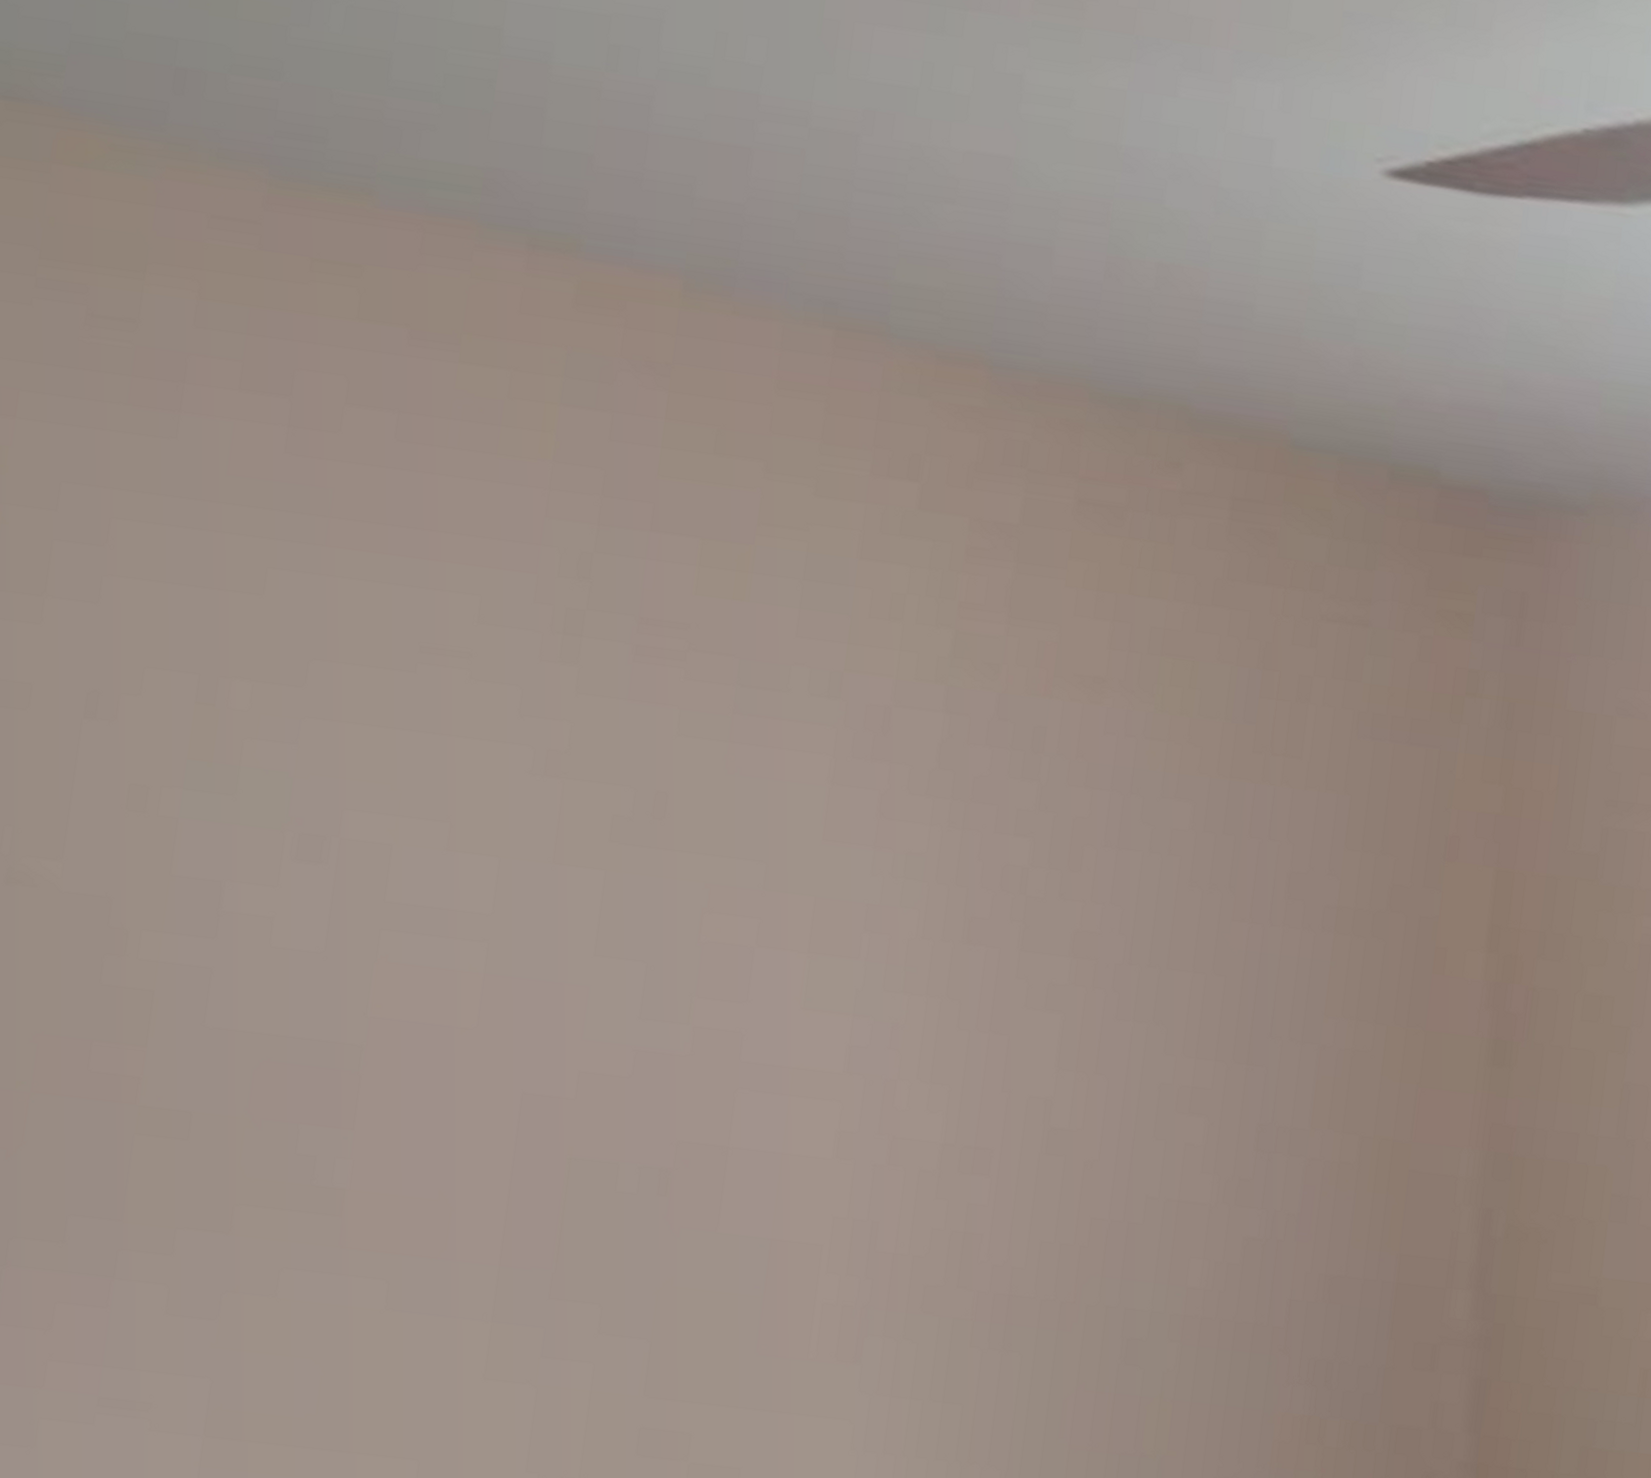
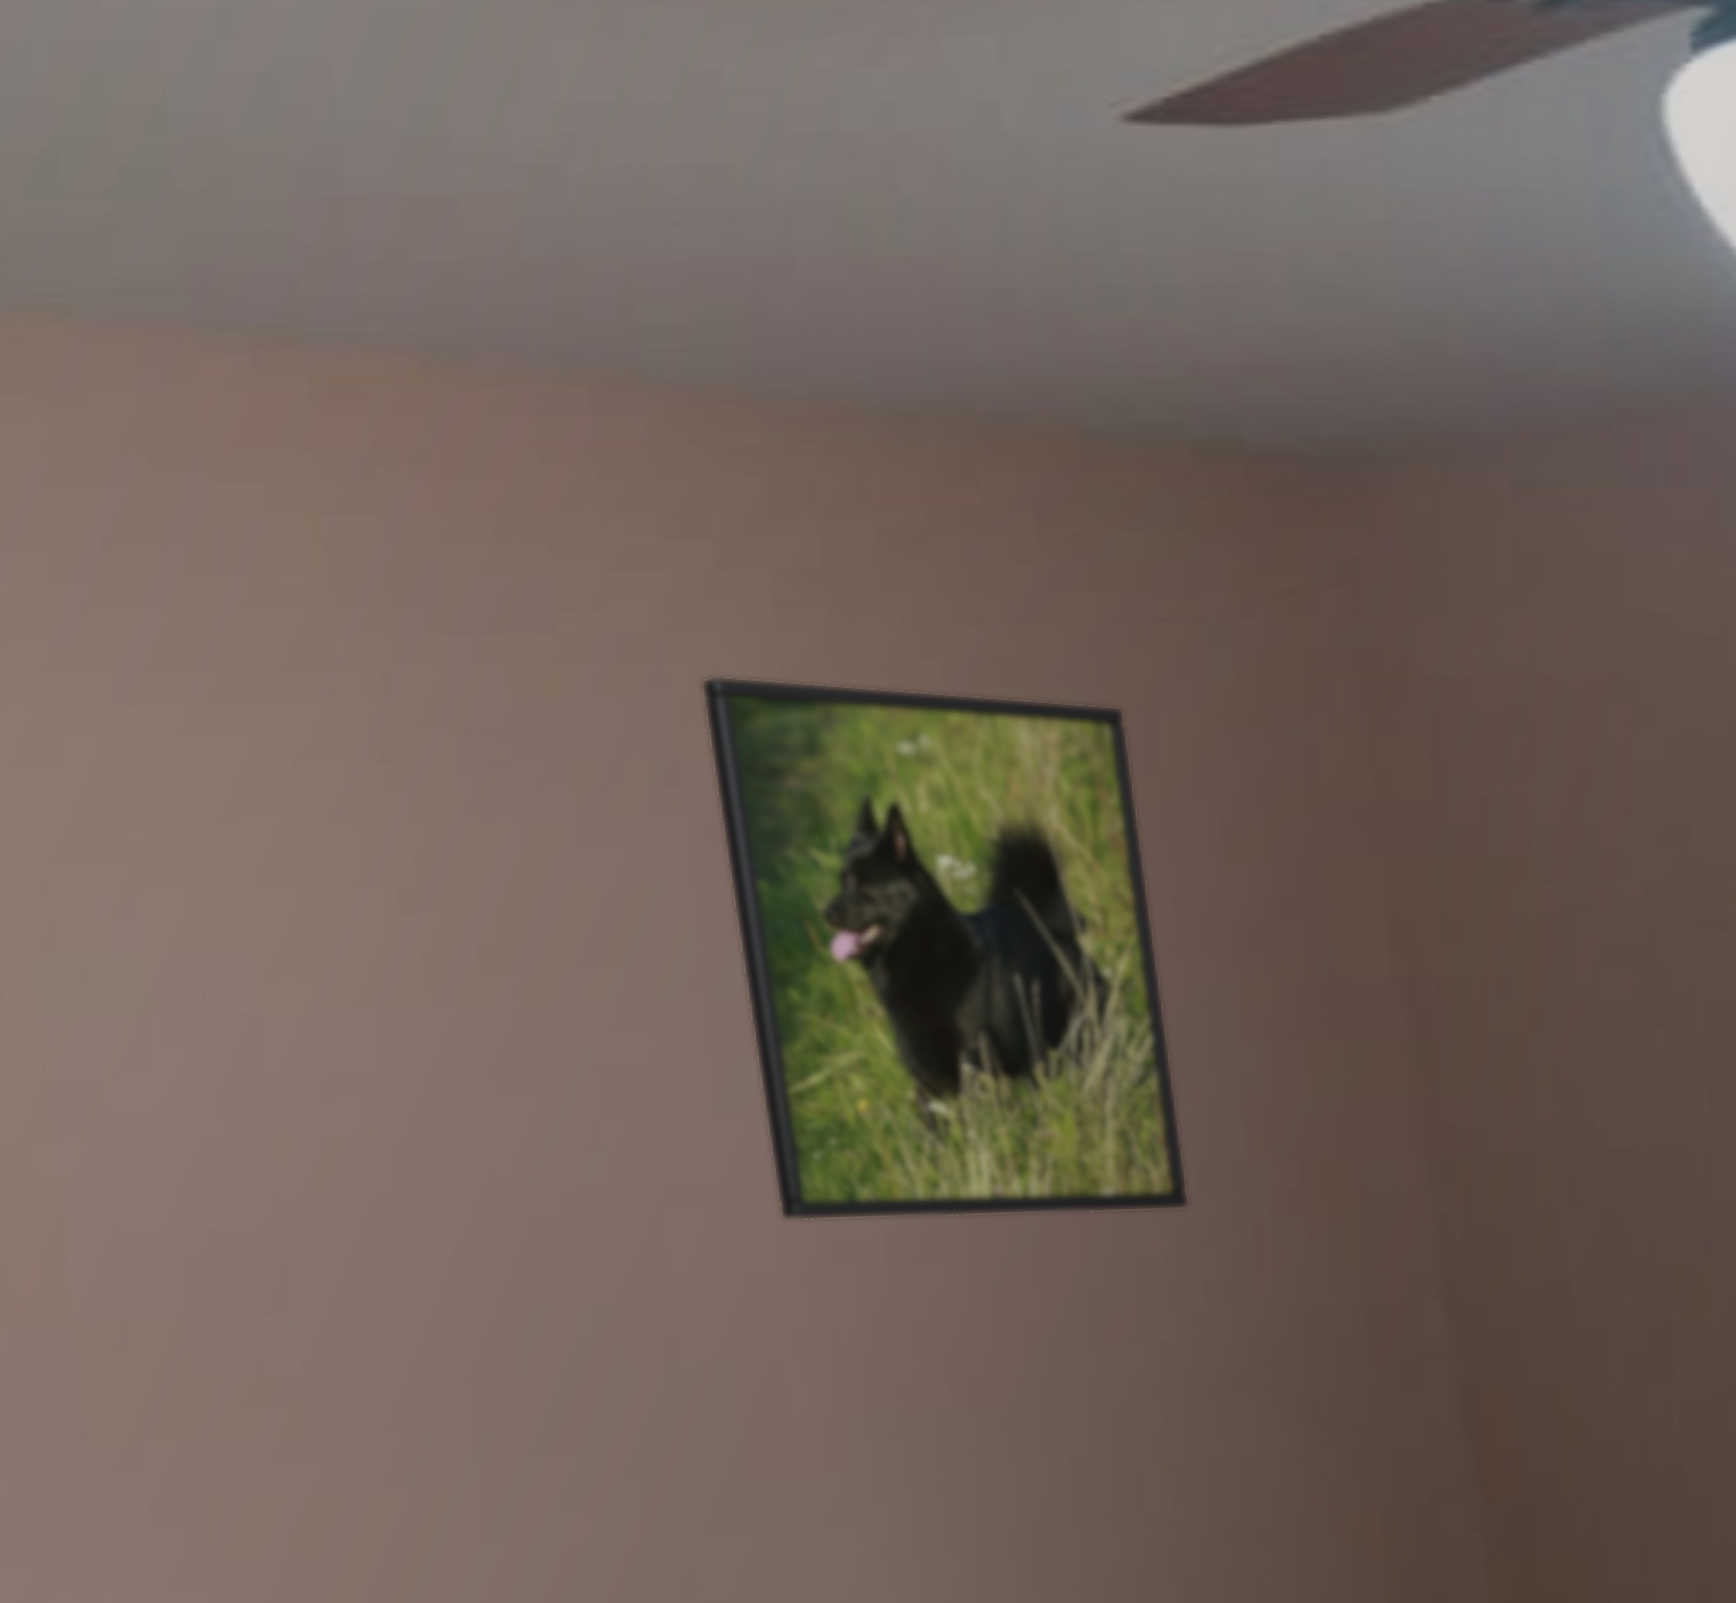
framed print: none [844,604,1278,1166] -> present [700,675,1190,1222]

